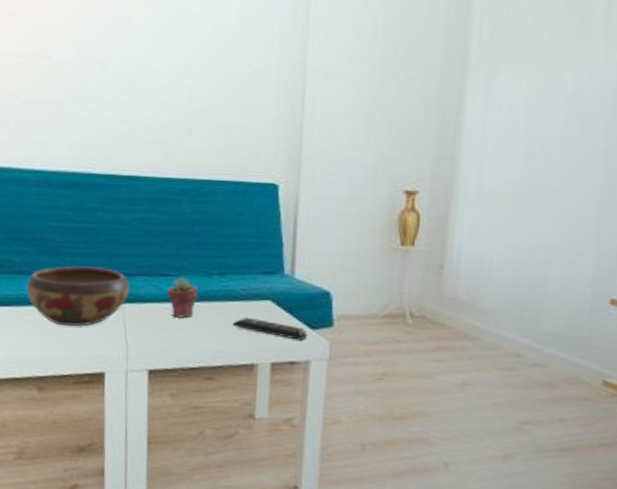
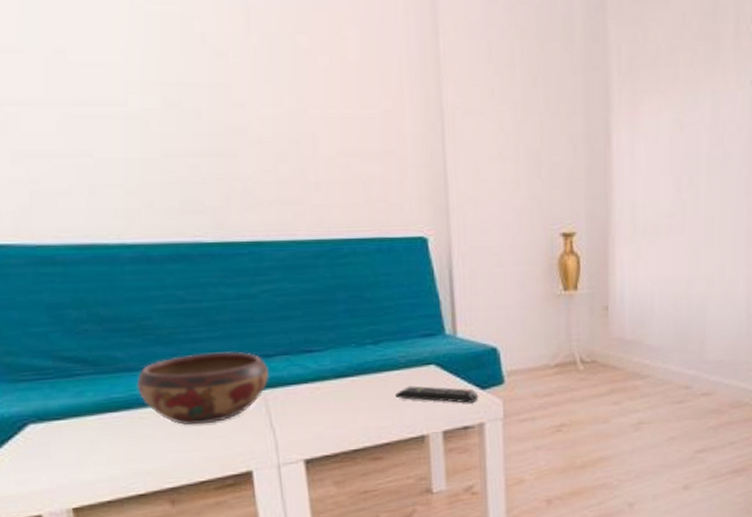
potted succulent: present [167,277,198,318] -> none [314,351,351,397]

